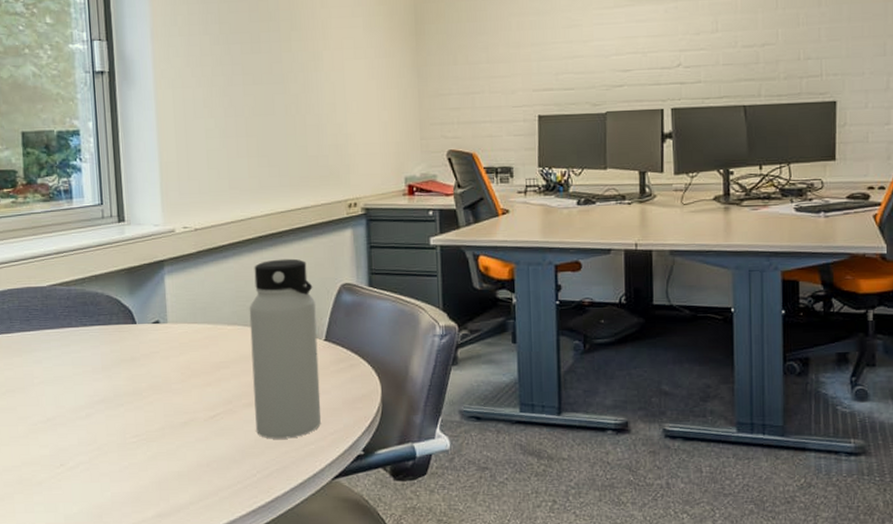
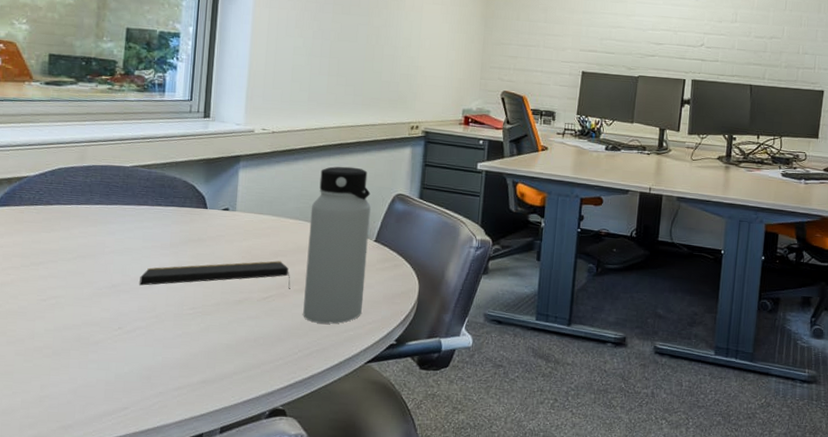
notepad: none [75,374,239,416] -> present [139,261,290,289]

